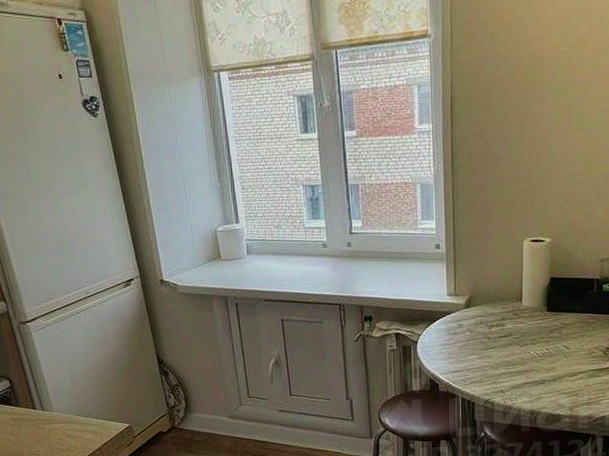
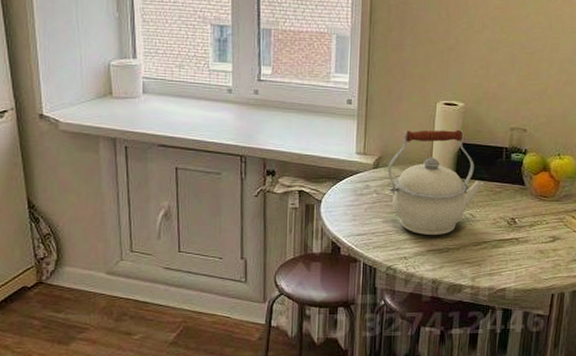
kettle: none [479,264,576,369] -> present [388,129,484,235]

